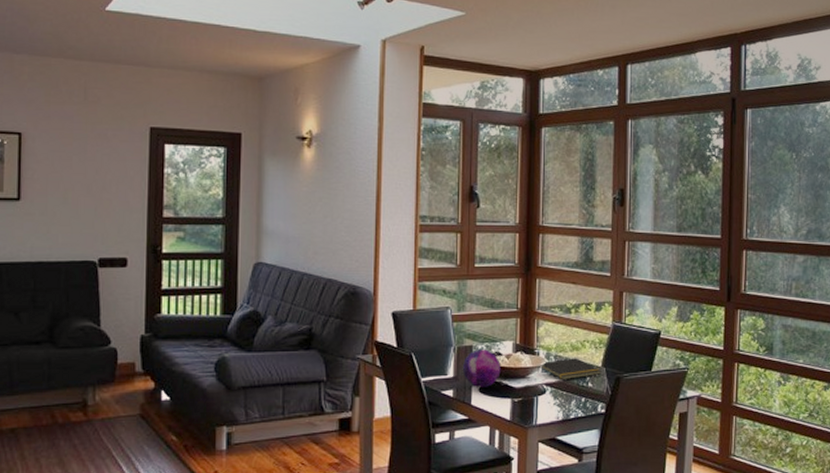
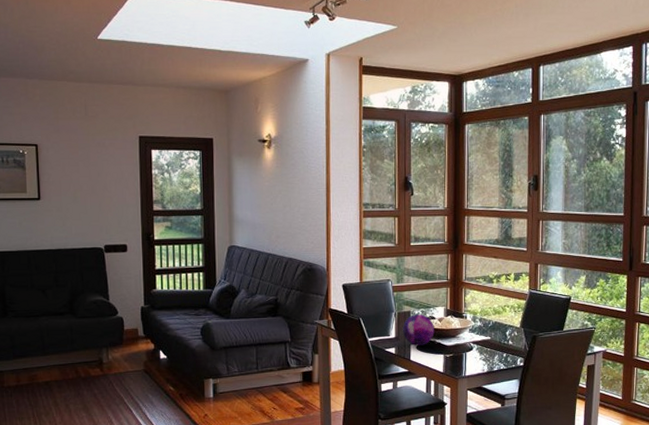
notepad: present [536,358,601,381] -> none [464,320,520,339]

